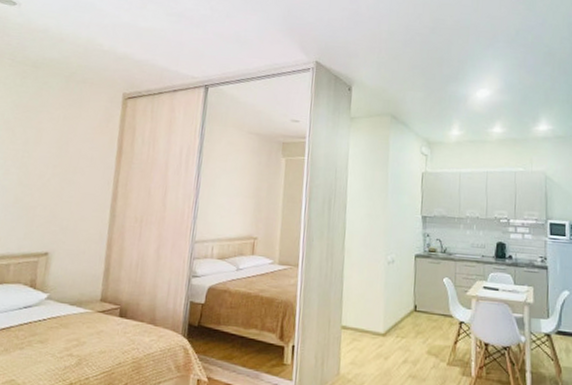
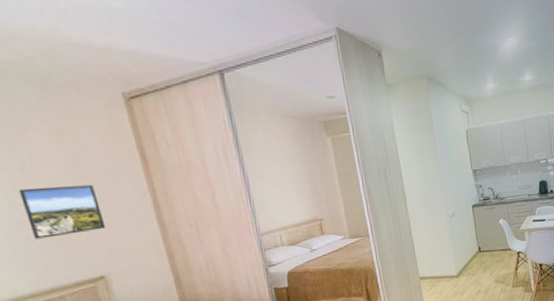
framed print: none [9,160,72,209] -> present [18,184,106,239]

